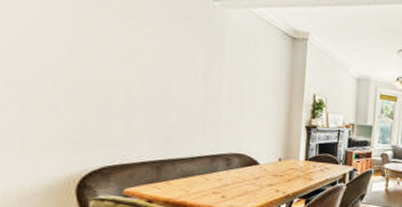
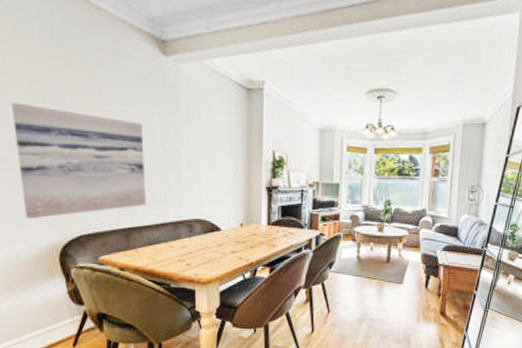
wall art: none [31,27,184,149] -> present [11,102,147,219]

